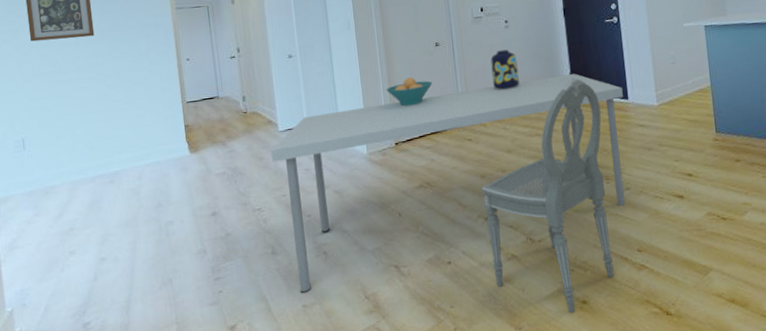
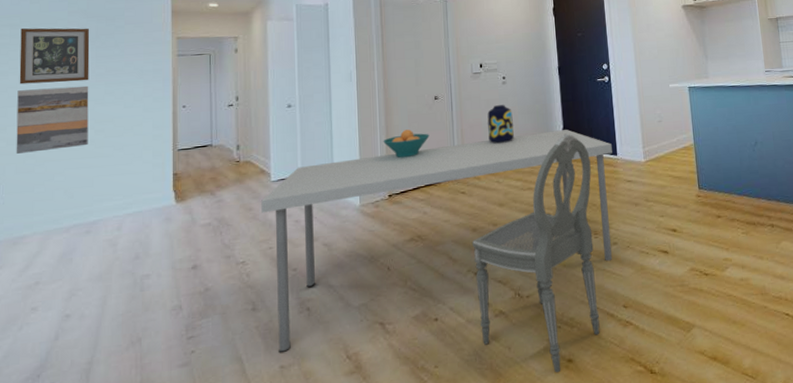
wall art: none [29,41,102,109] -> present [16,85,89,154]

